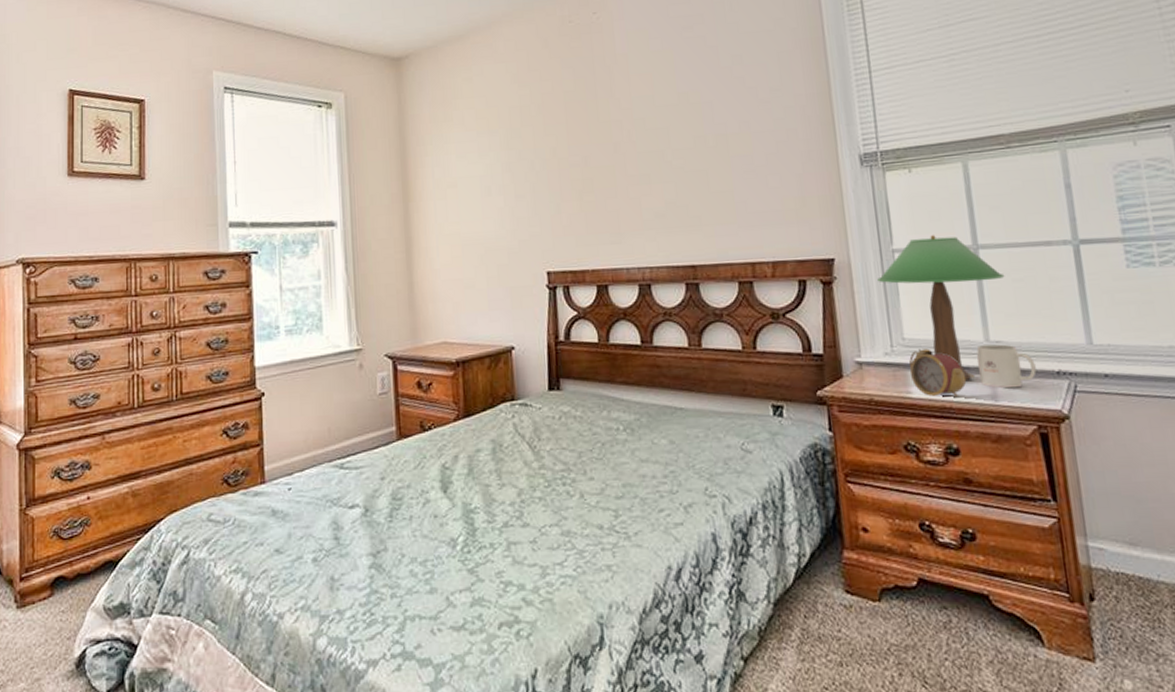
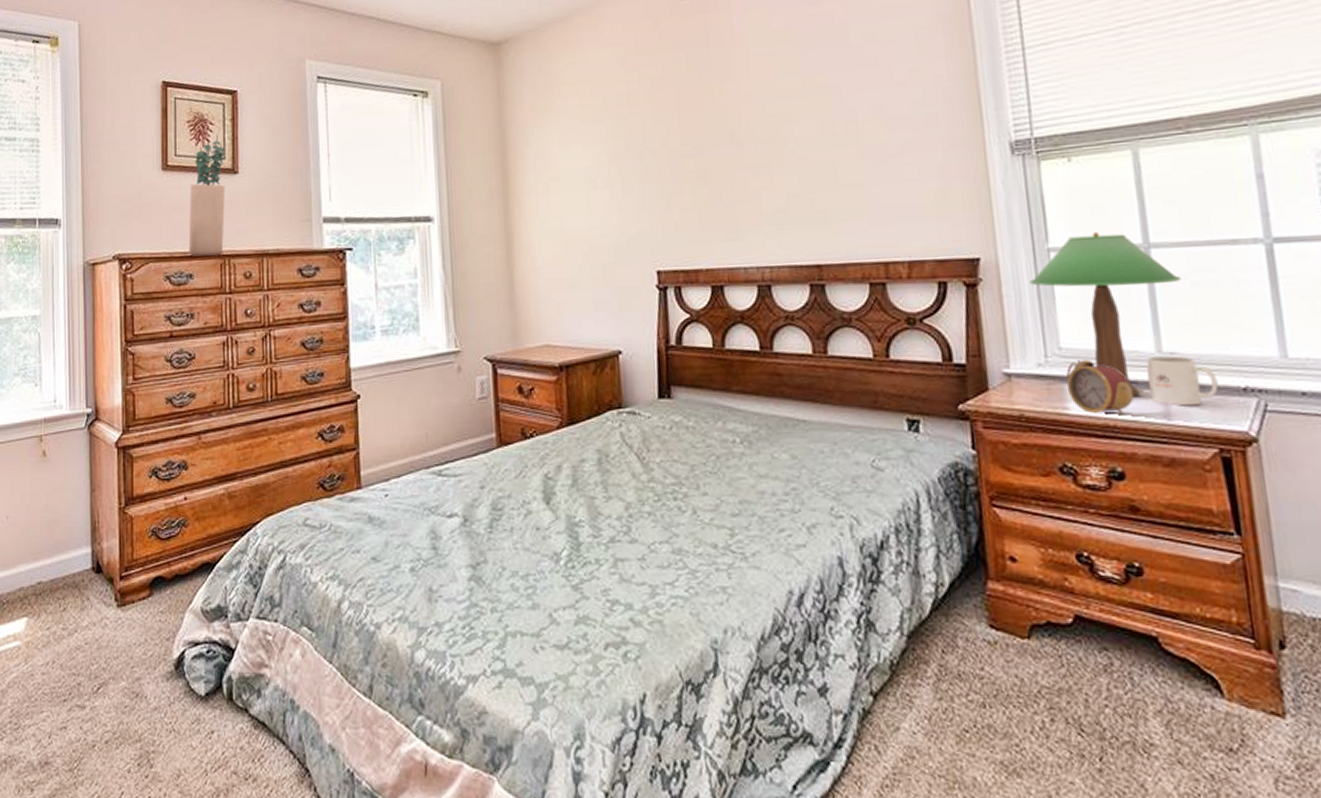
vase: none [94,142,133,261] -> present [188,135,226,257]

